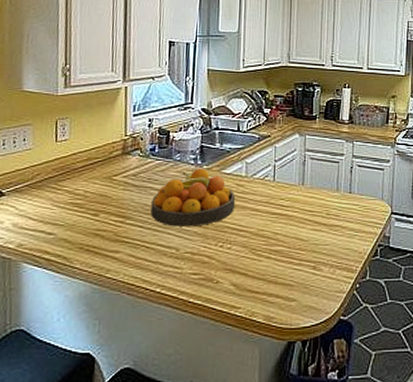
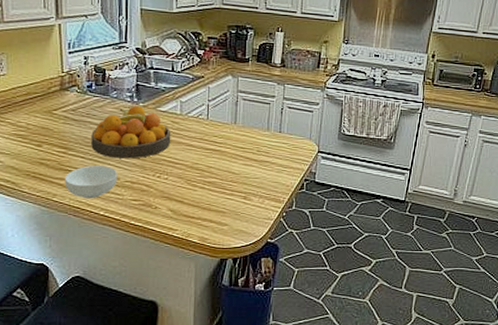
cereal bowl: none [120,235,178,274] -> present [64,165,118,199]

